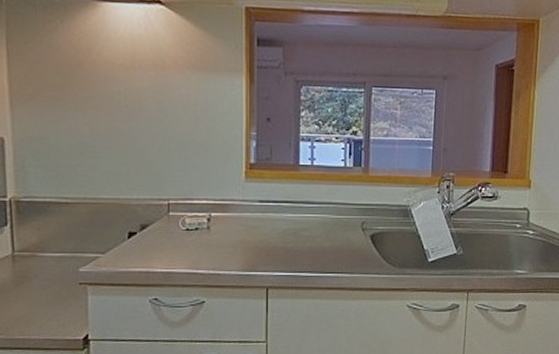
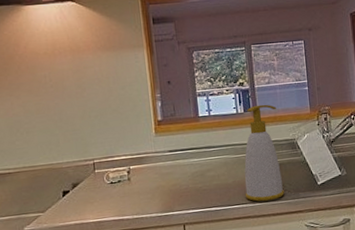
soap bottle: none [342,160,392,273] -> present [244,104,284,202]

